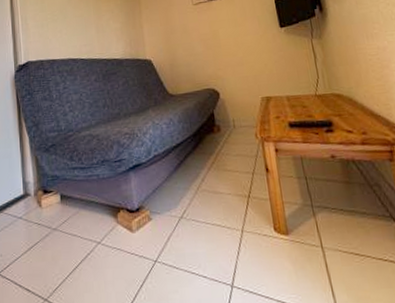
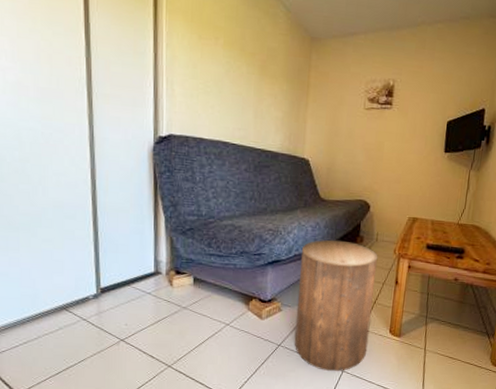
stool: none [160,133,255,289] -> present [295,239,378,372]

